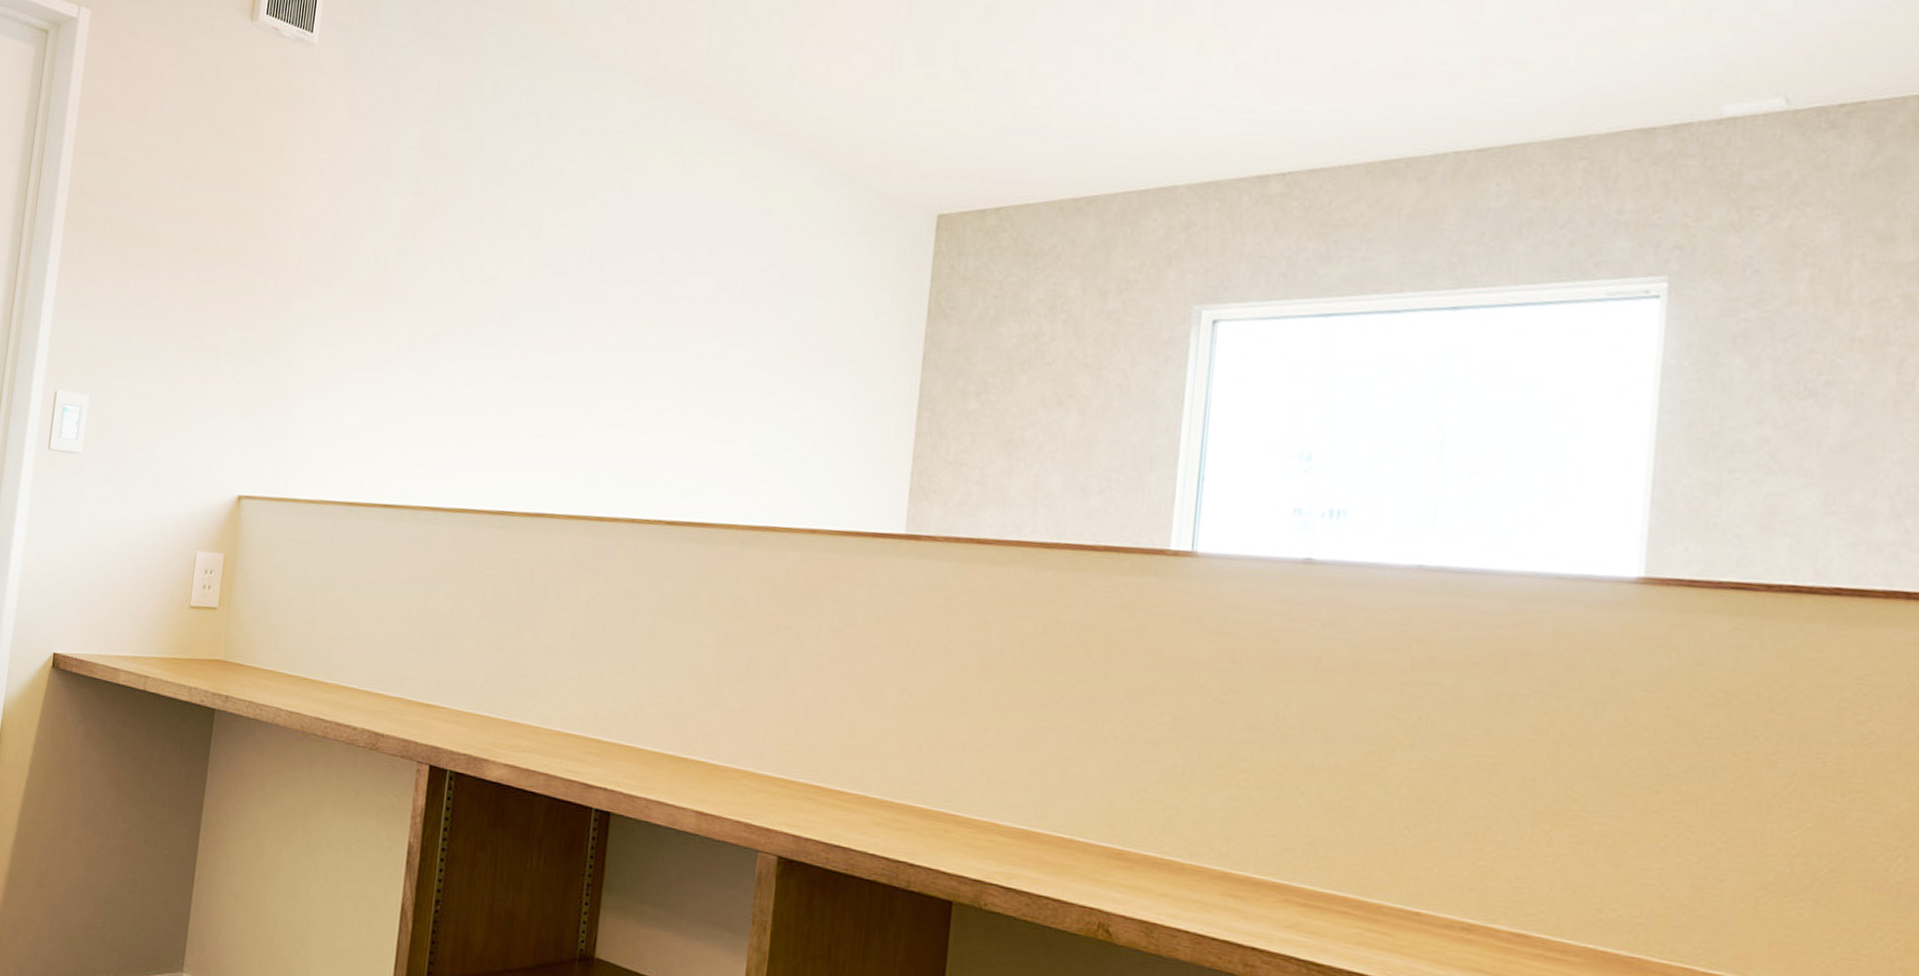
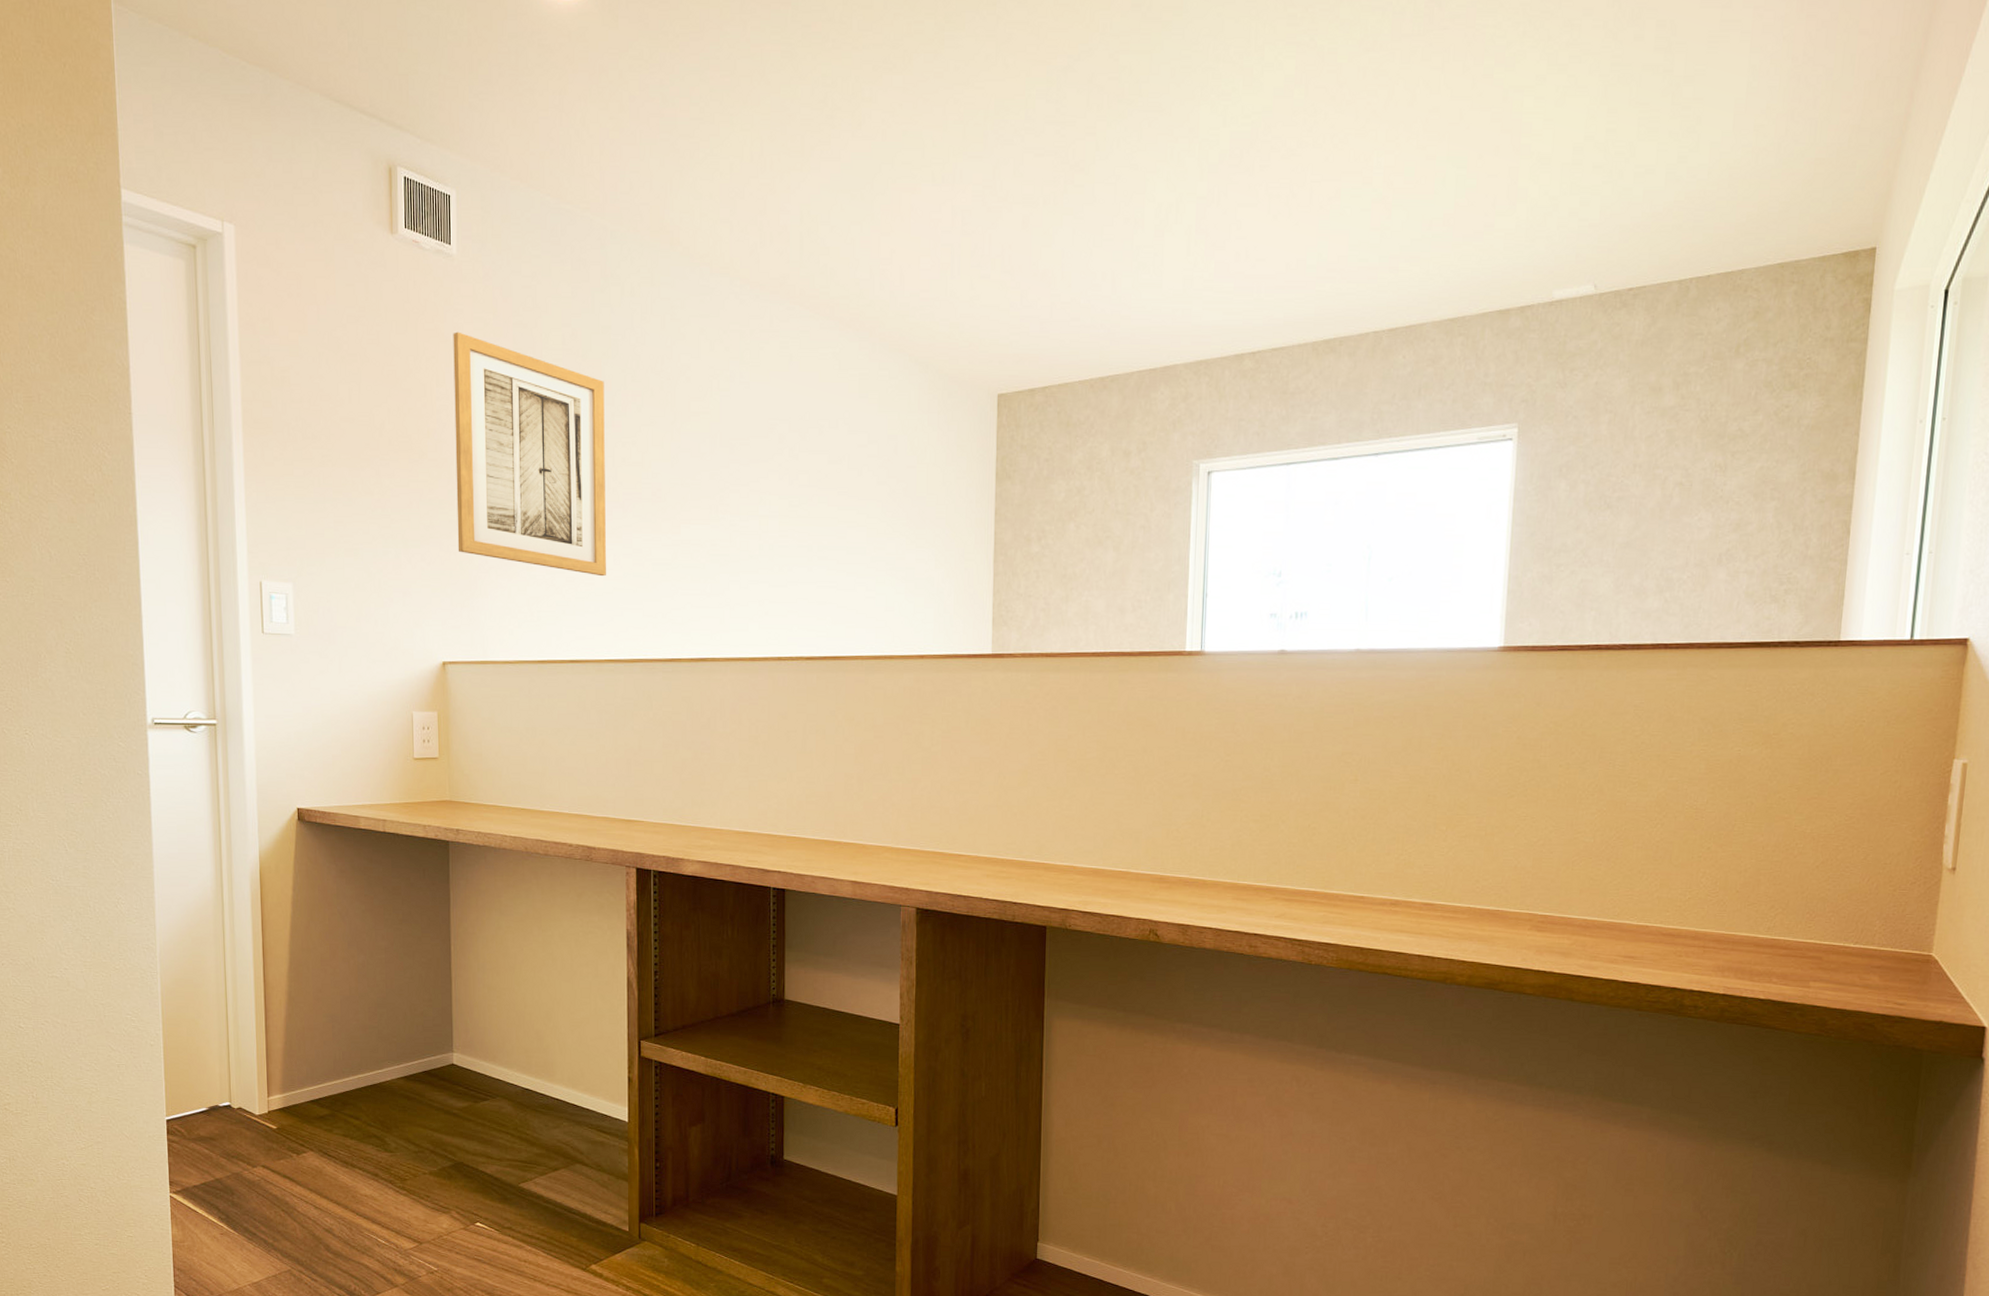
wall art: none [273,126,463,408] -> present [453,332,606,577]

